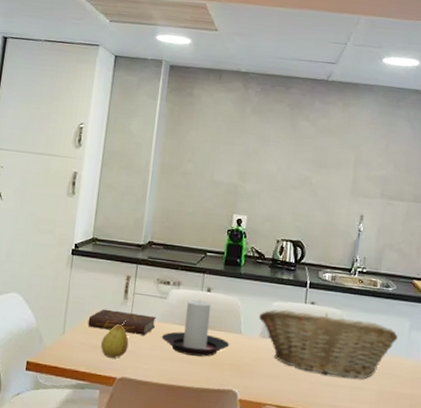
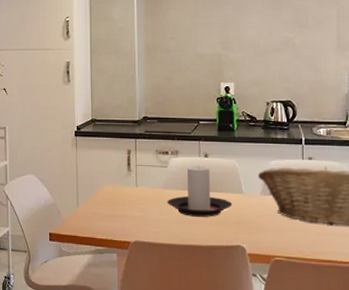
book: present [88,309,157,336] -> none [98,181,160,202]
fruit: present [100,320,129,358] -> none [112,190,137,225]

